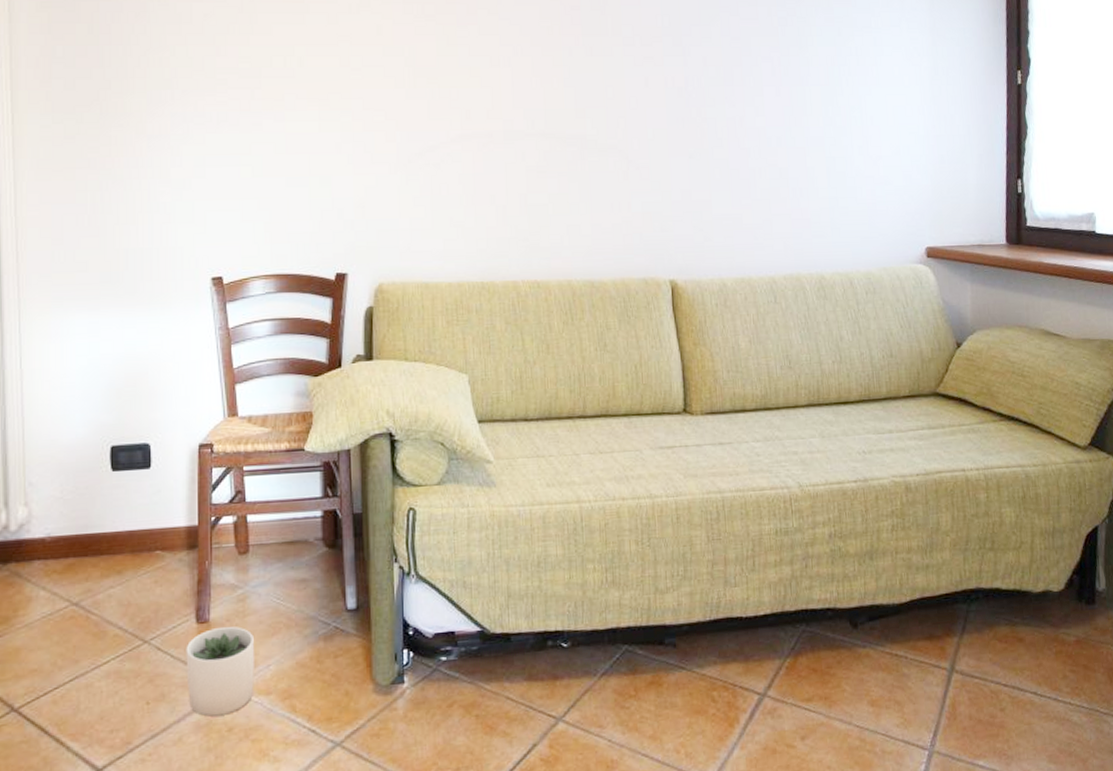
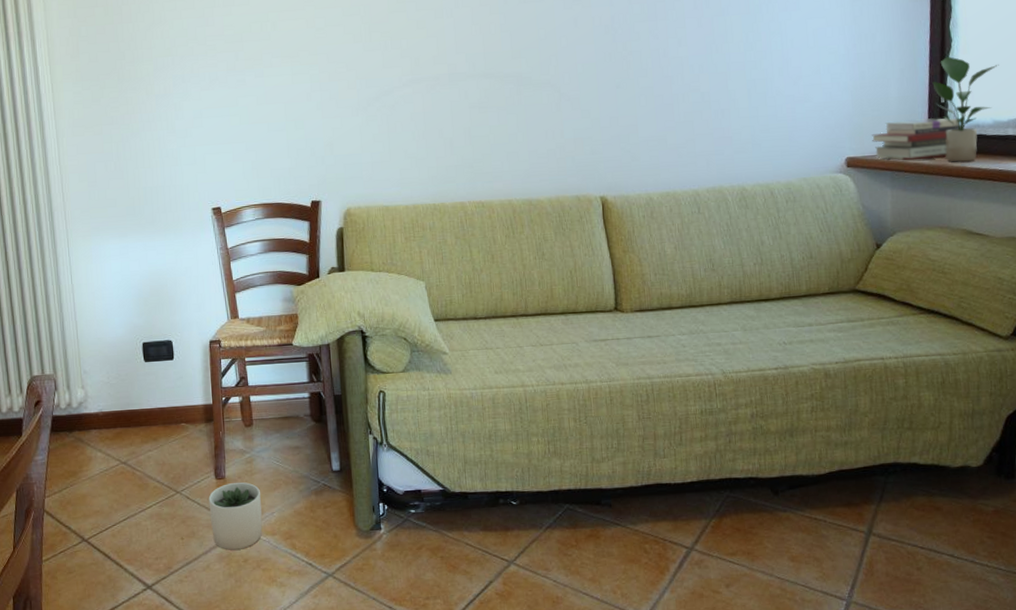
books: none [951,208,1035,252] -> present [871,117,959,160]
potted plant: none [1009,144,1073,257] -> present [932,56,999,162]

